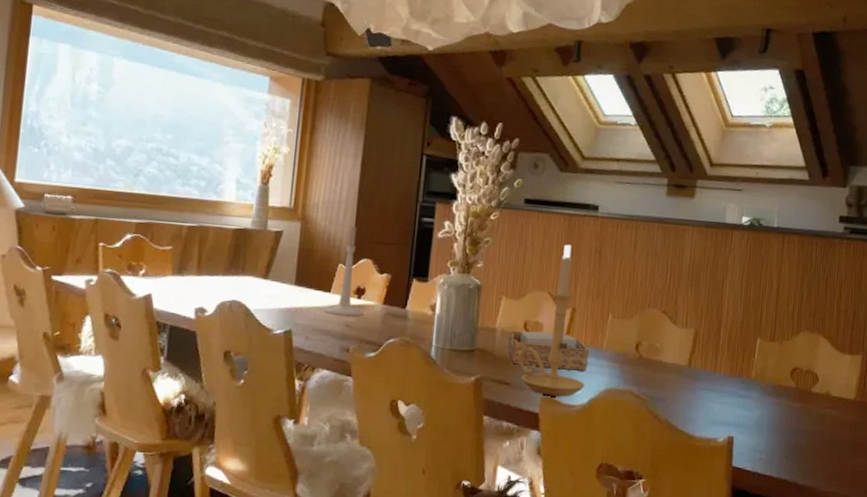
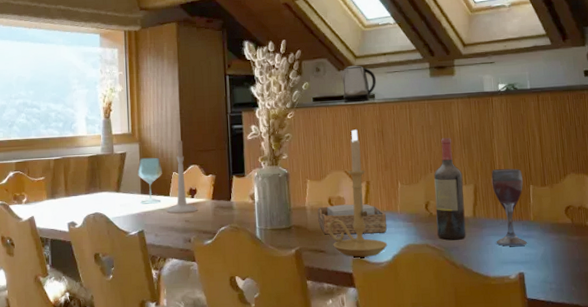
wine glass: none [293,240,326,300] -> present [137,157,162,204]
kettle: none [561,167,603,214] -> present [340,65,376,103]
wine bottle: none [643,269,684,391] -> present [434,137,466,241]
cup: none [708,314,752,407] -> present [490,168,527,247]

